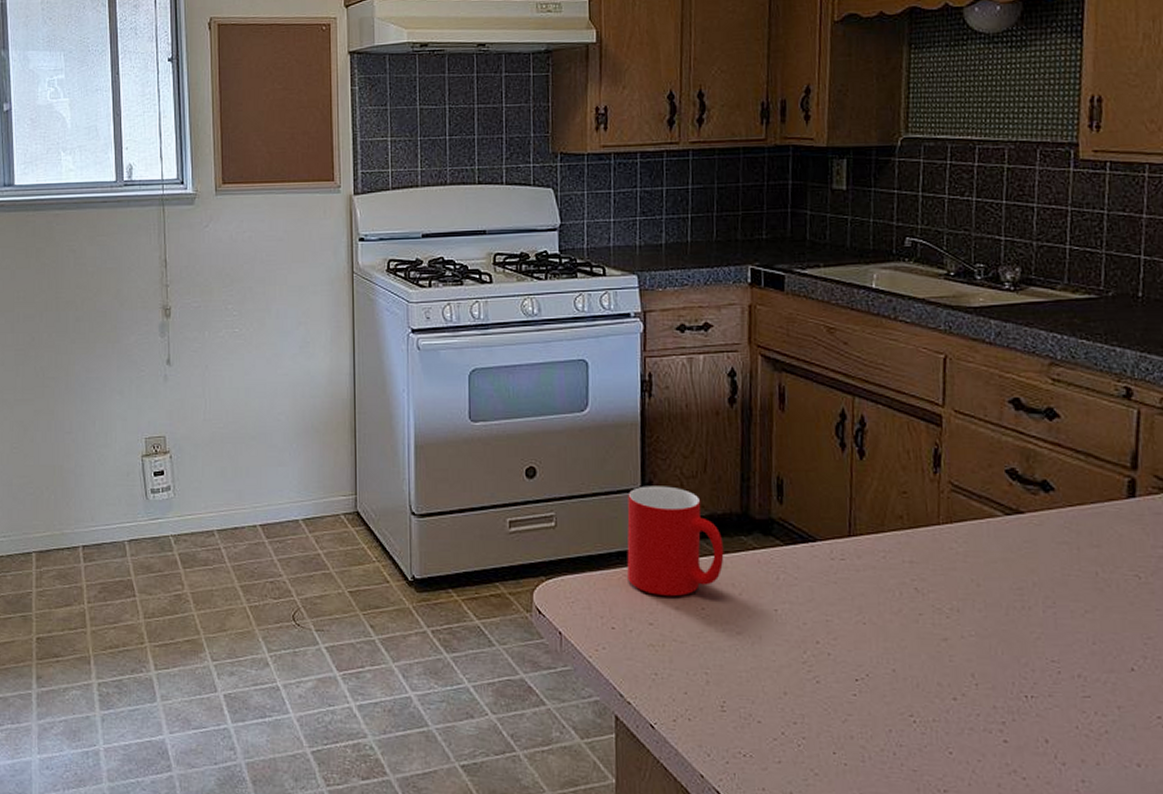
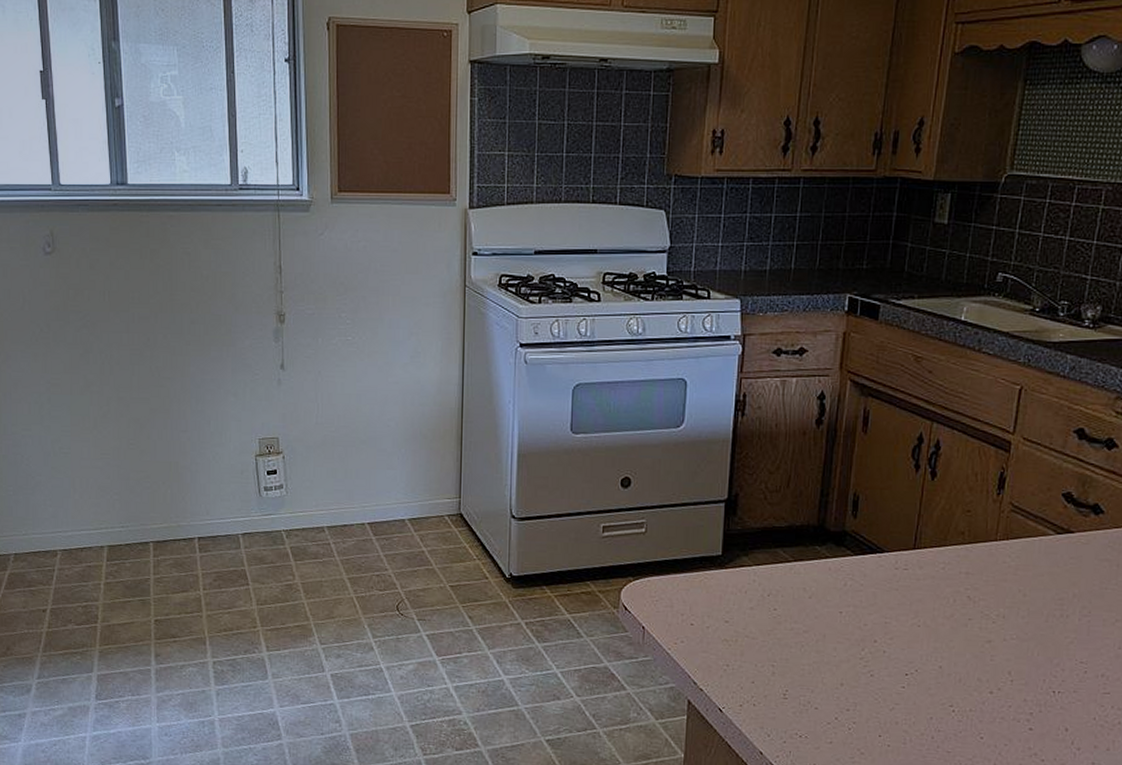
cup: present [627,486,724,597] -> none [709,498,799,598]

